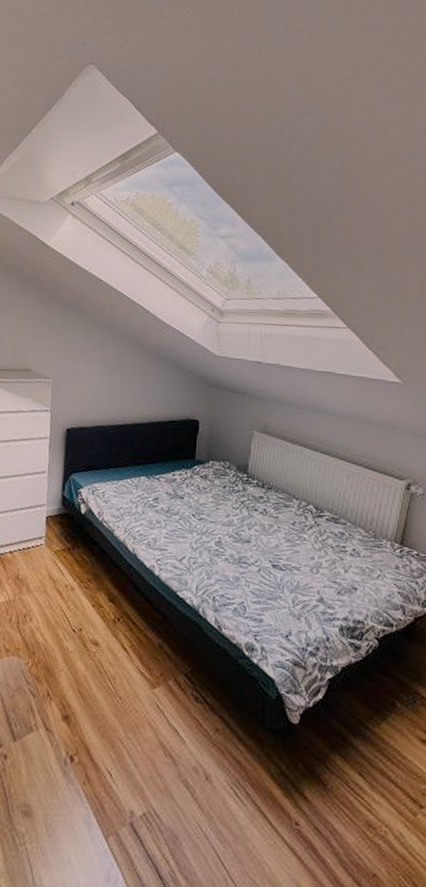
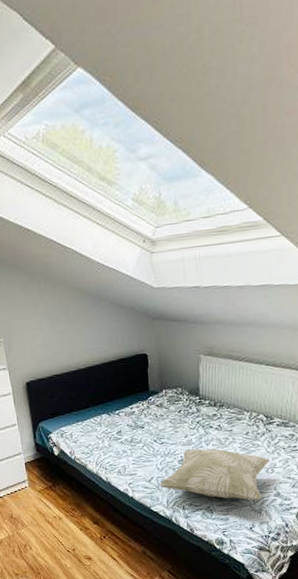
decorative pillow: none [190,531,317,604] -> present [159,448,271,501]

